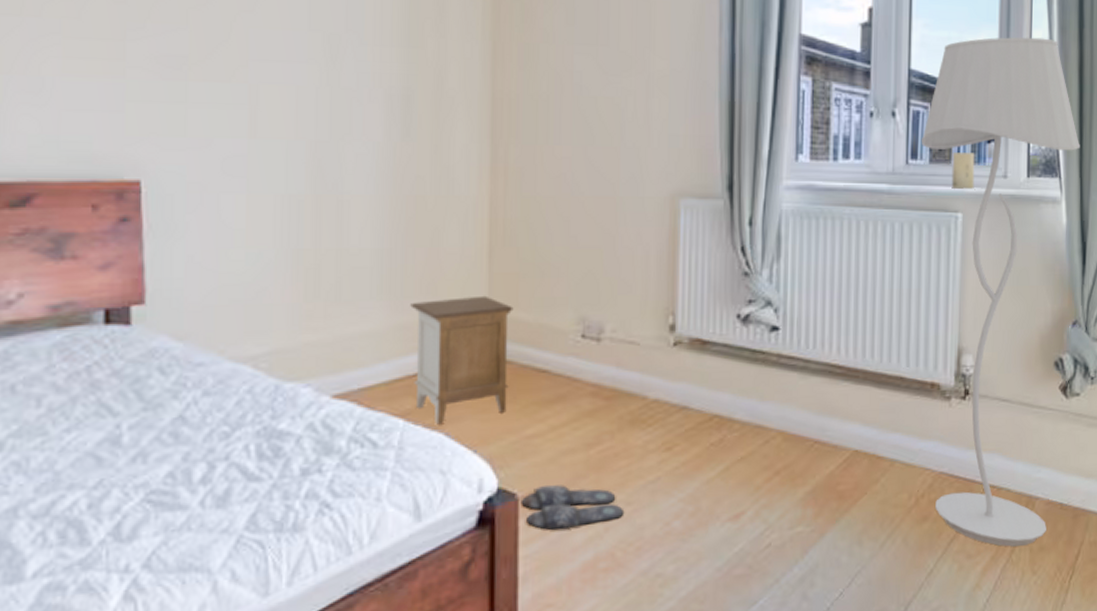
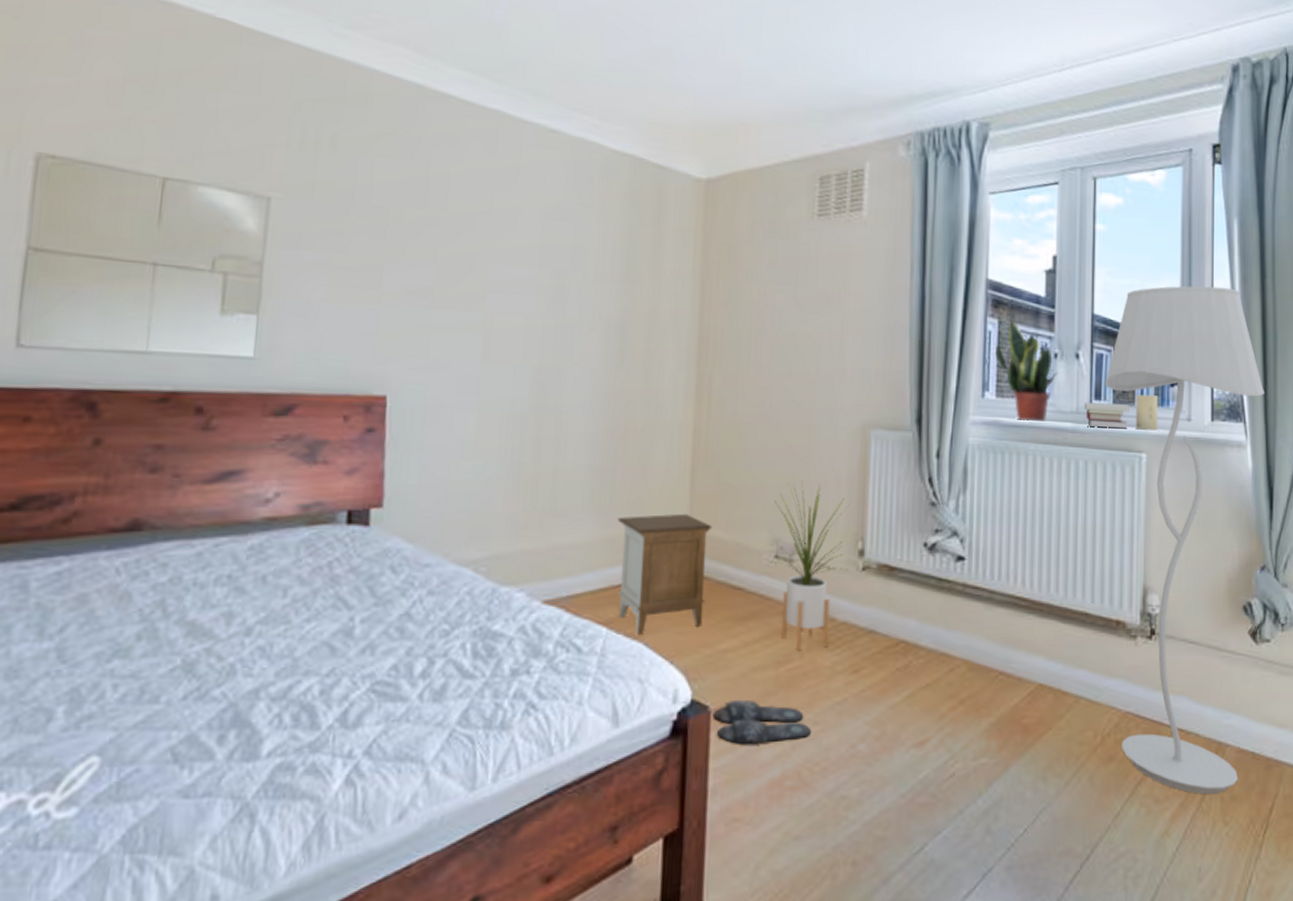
house plant: none [579,255,659,432] -> present [772,480,850,651]
potted plant: none [809,75,874,183] -> present [995,318,1058,421]
books: none [900,163,946,189] -> present [1084,403,1129,429]

